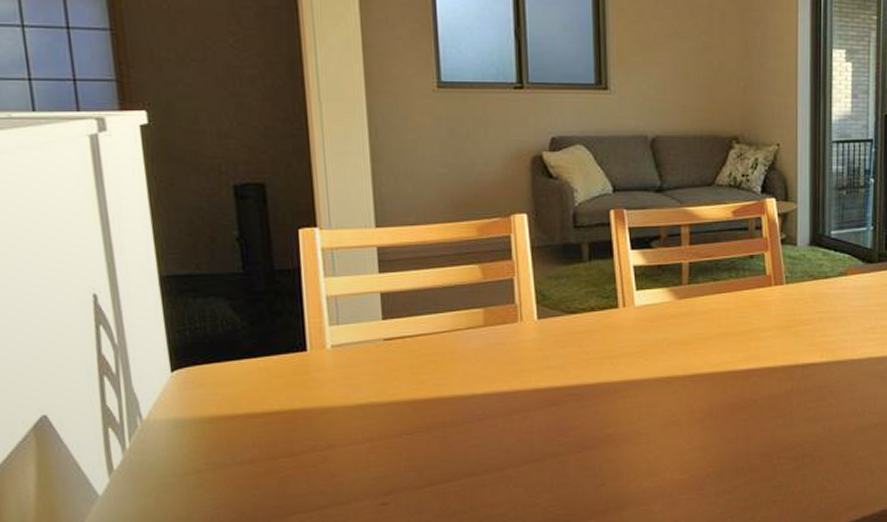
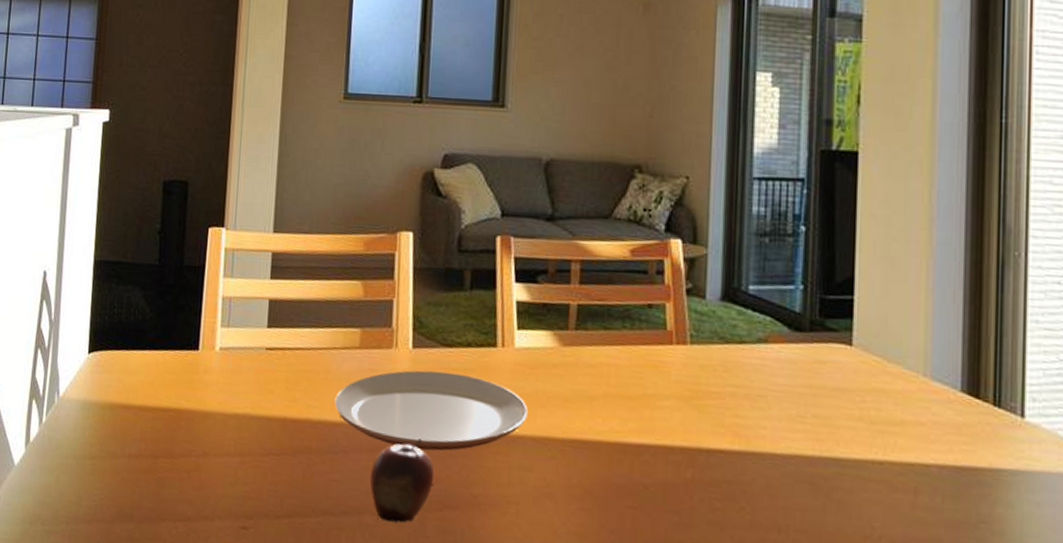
plate: none [464,335,651,406] -> present [334,370,528,451]
fruit: none [509,396,569,470] -> present [370,439,434,523]

